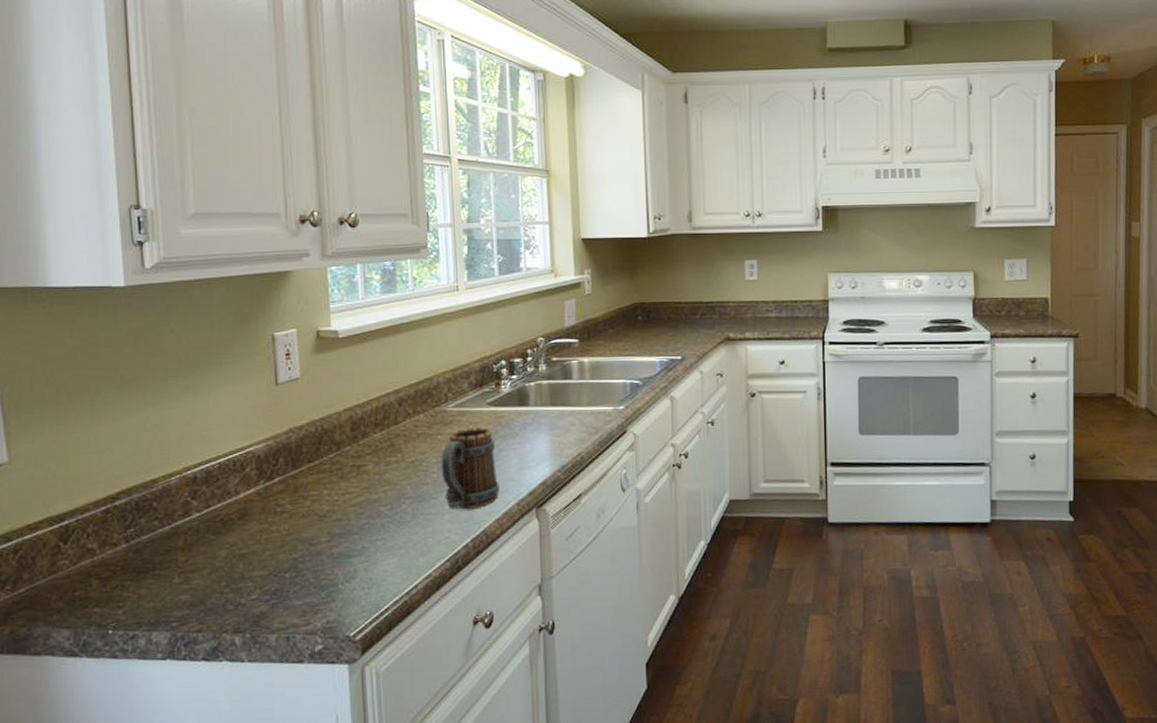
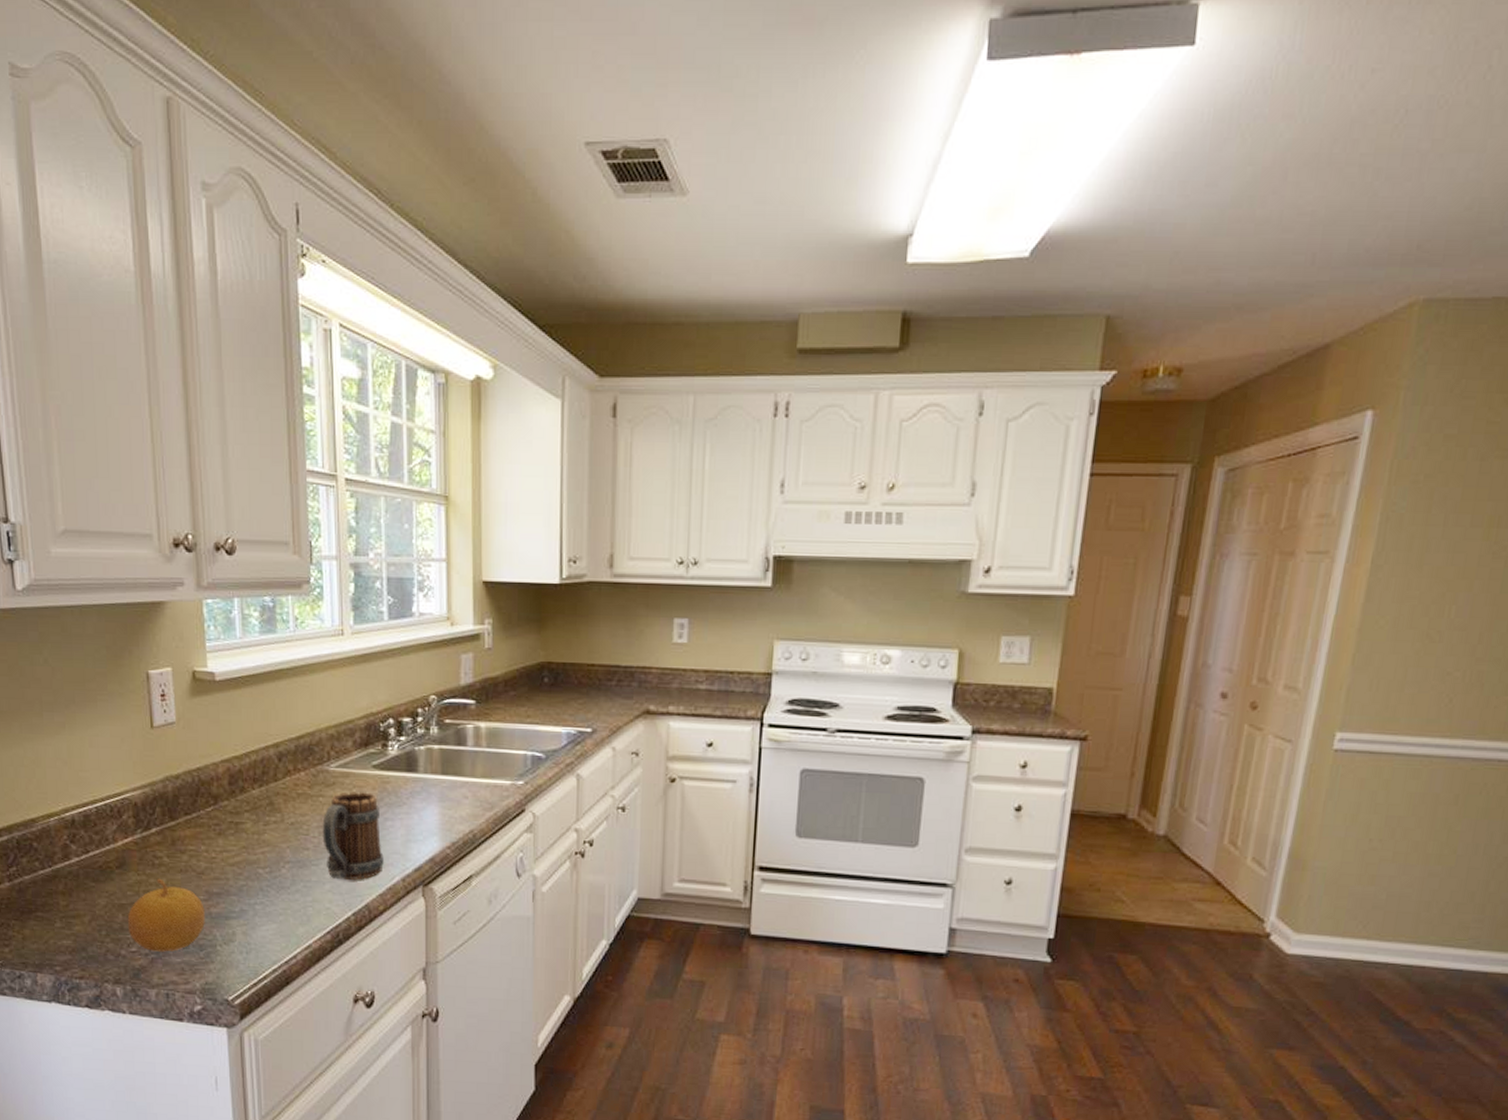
fruit: none [248,525,327,597] -> present [127,878,205,952]

